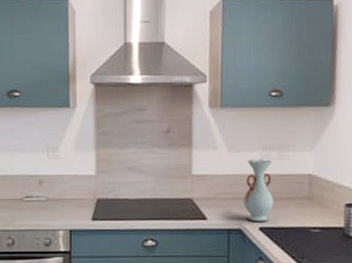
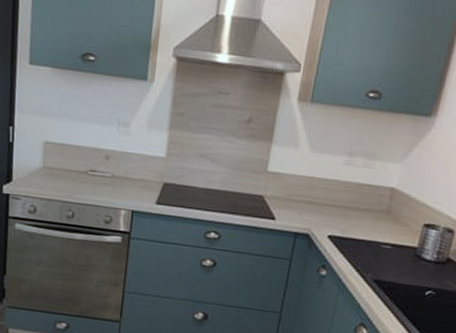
vase: present [243,159,274,223] -> none [316,163,356,231]

